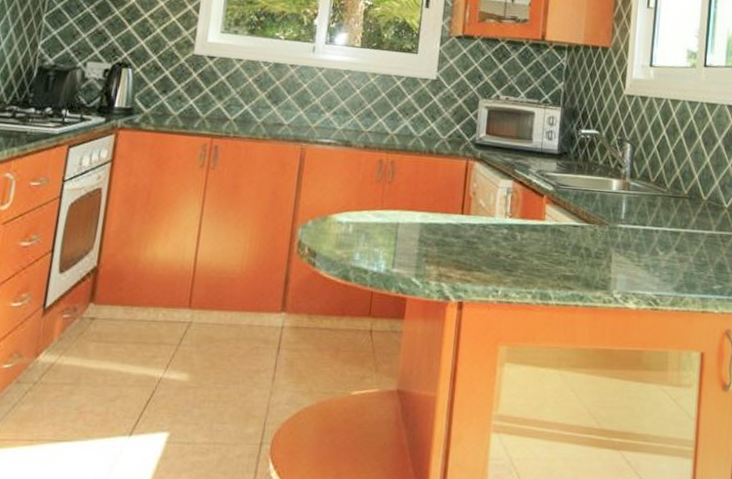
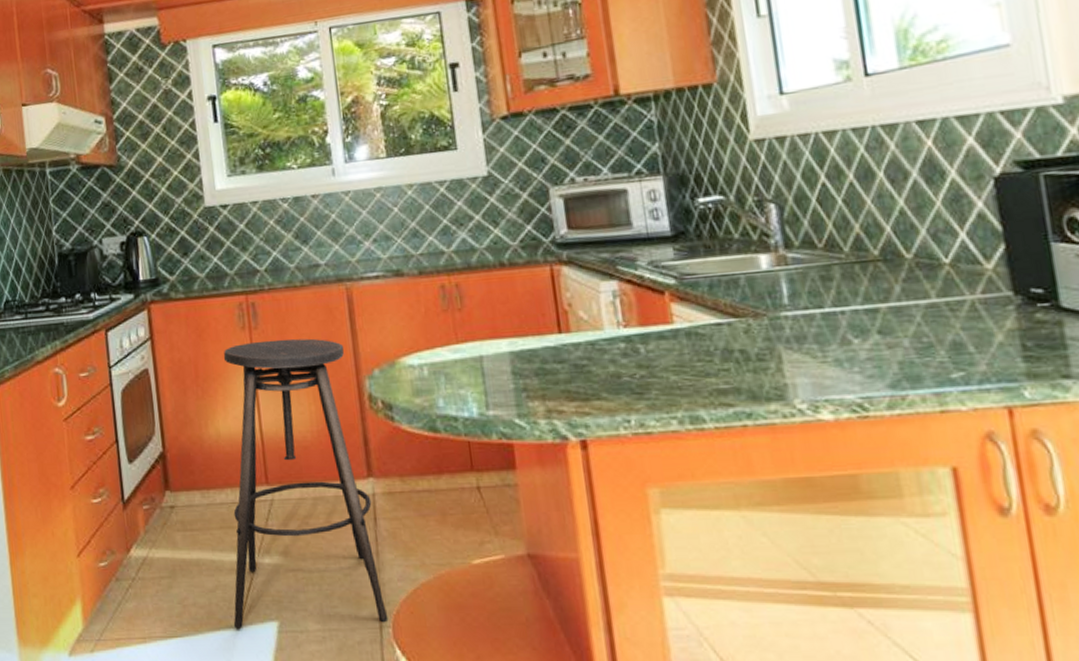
stool: none [125,180,288,439] -> present [223,338,389,629]

